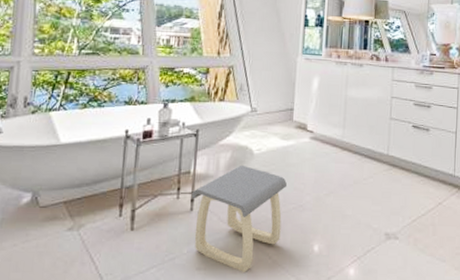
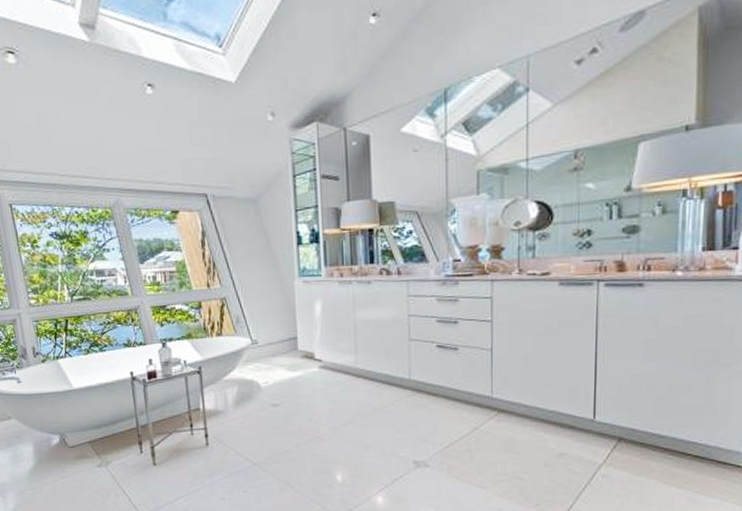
stool: present [191,165,287,272] -> none [204,399,300,501]

